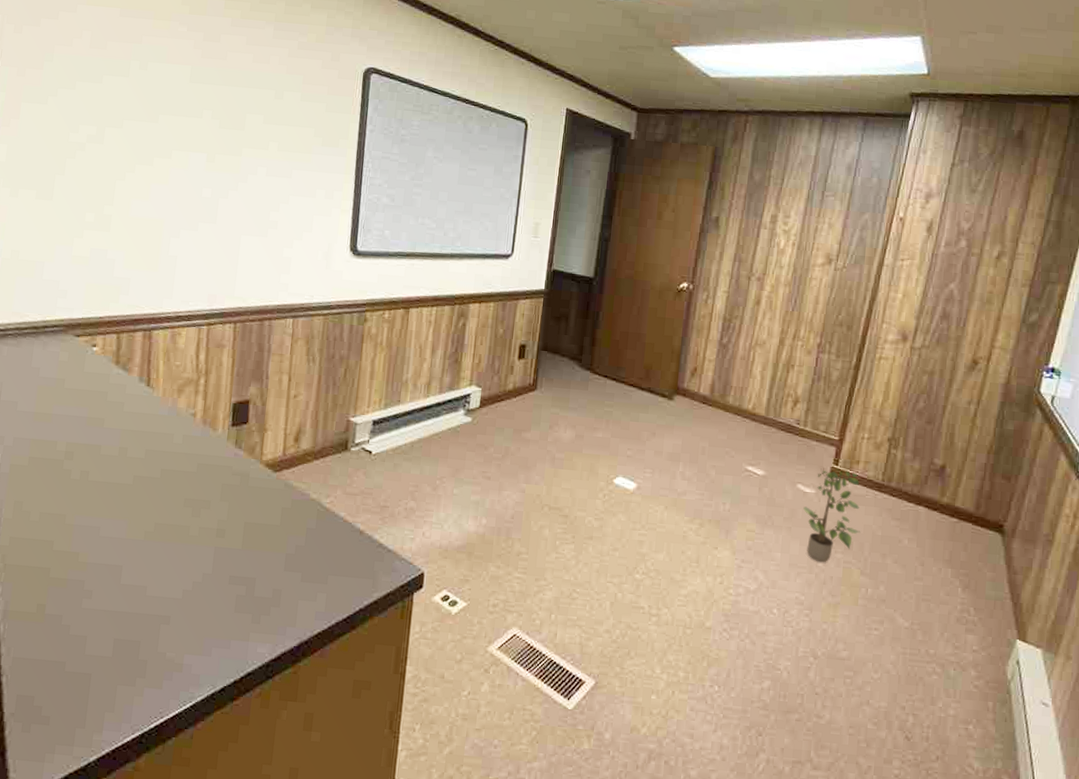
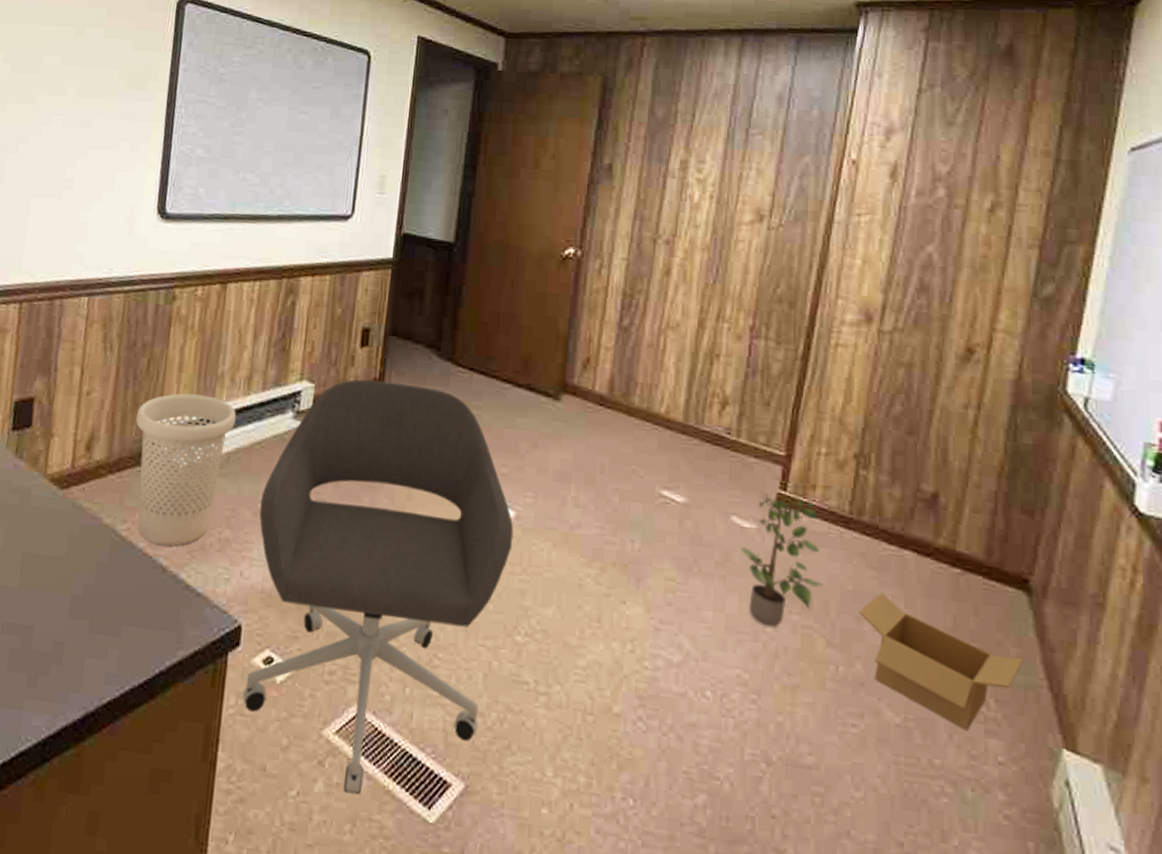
trash bin: none [336,396,418,515] -> present [136,393,236,546]
office chair: none [425,384,636,692] -> present [243,379,514,795]
cardboard box: none [884,536,997,630] -> present [859,591,1025,731]

